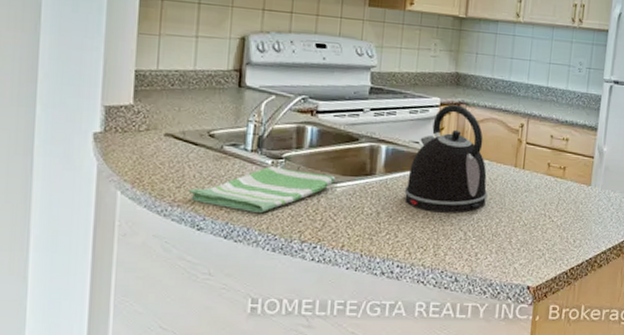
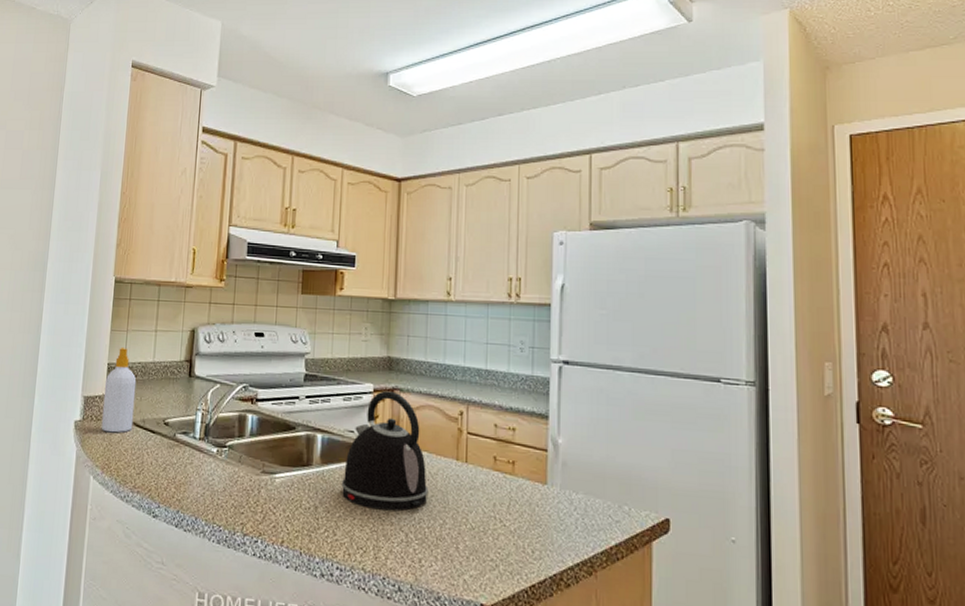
soap bottle: none [129,52,174,146] -> present [101,347,137,433]
dish towel: present [188,166,336,213] -> none [146,454,275,502]

